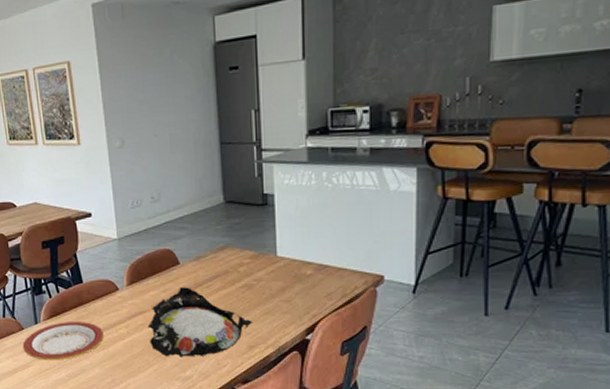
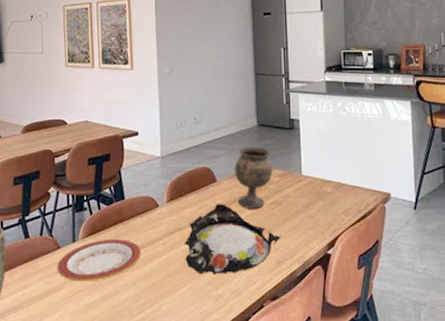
goblet: none [198,226,243,292] -> present [234,147,273,209]

